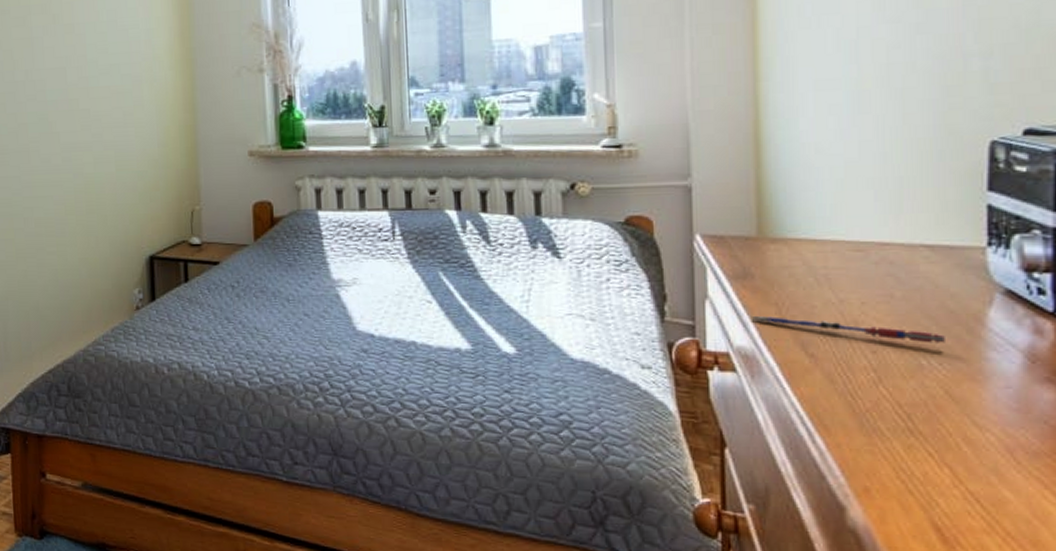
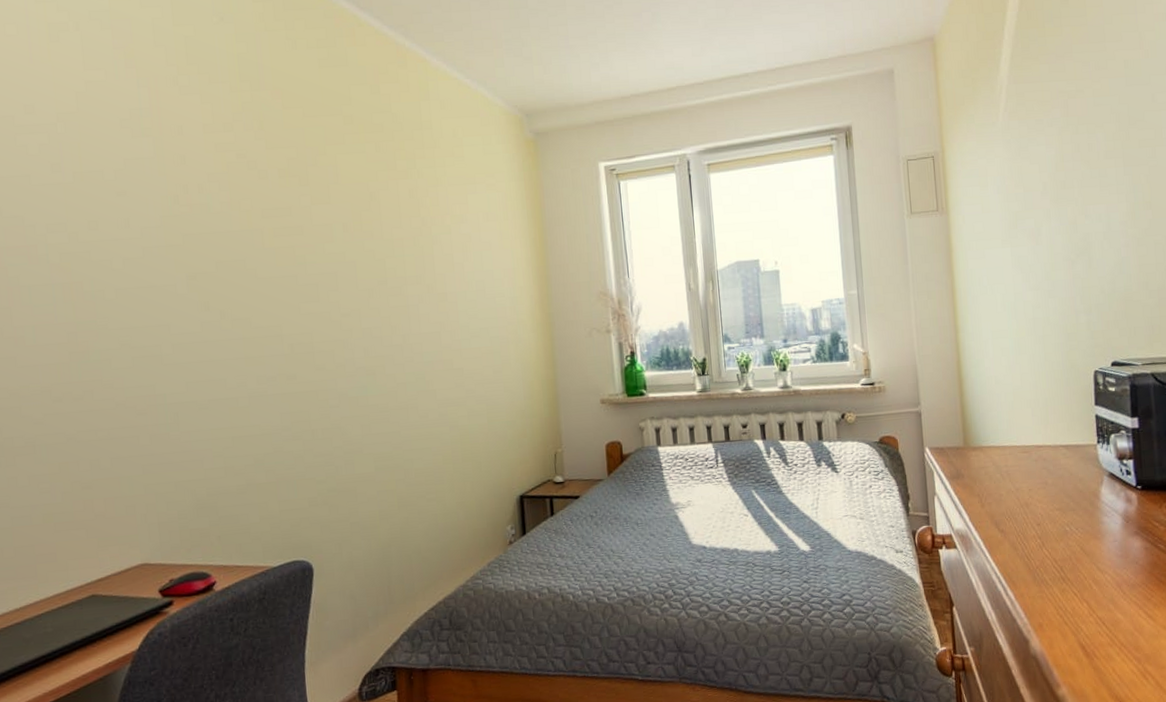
pen: present [752,315,945,343] -> none [964,504,1079,515]

